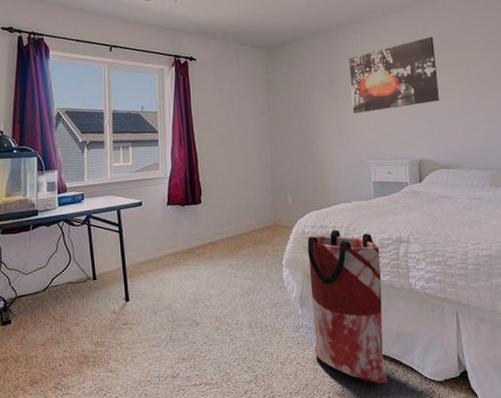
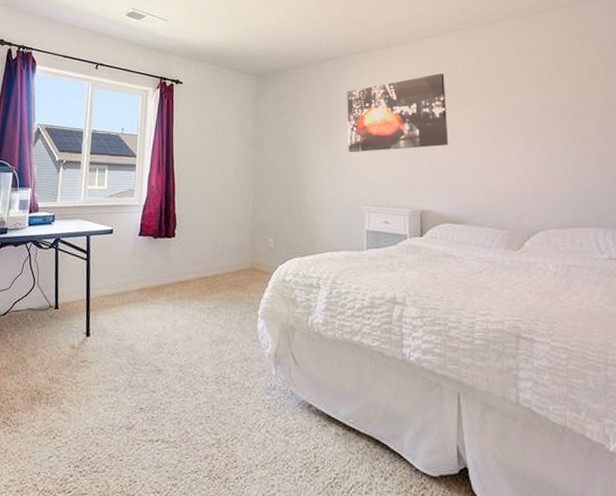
bag: present [307,230,388,384] -> none [288,281,371,470]

